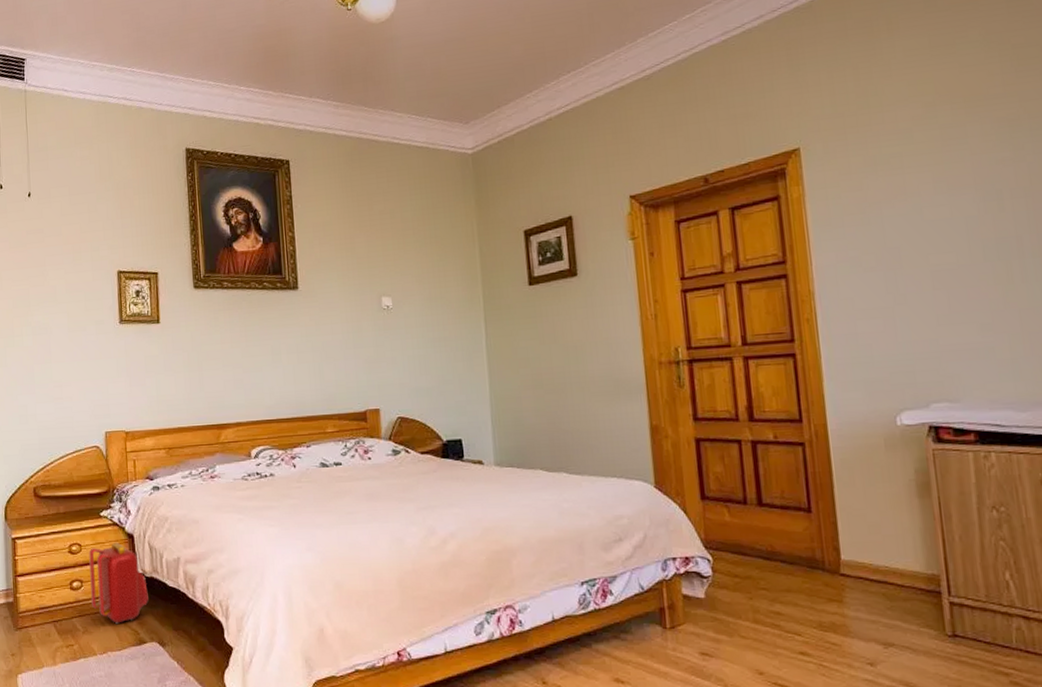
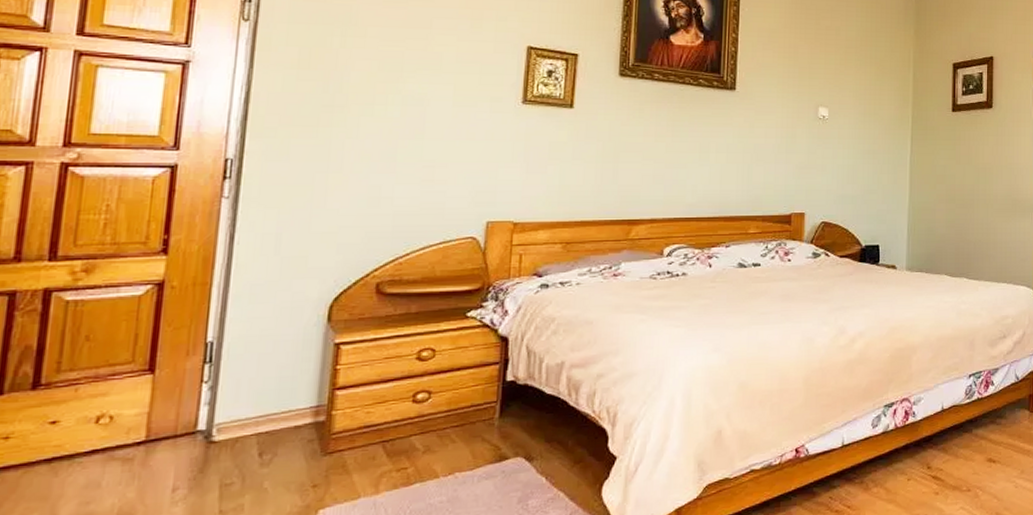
backpack: present [89,542,149,624] -> none [440,346,519,439]

